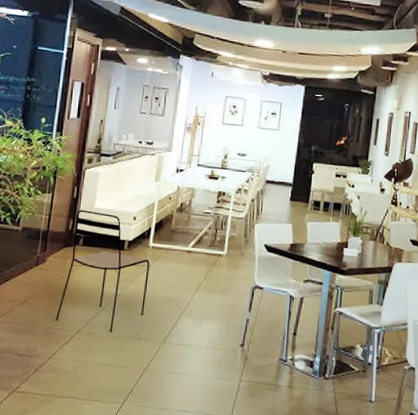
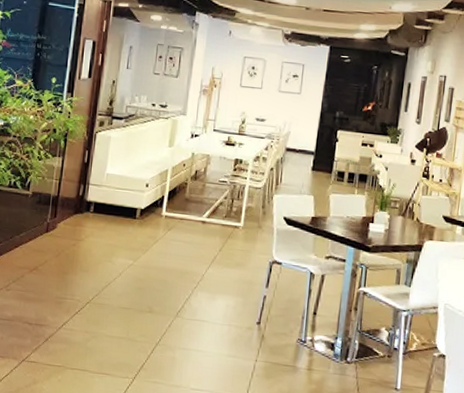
dining chair: present [56,210,150,332] -> none [66,175,163,304]

